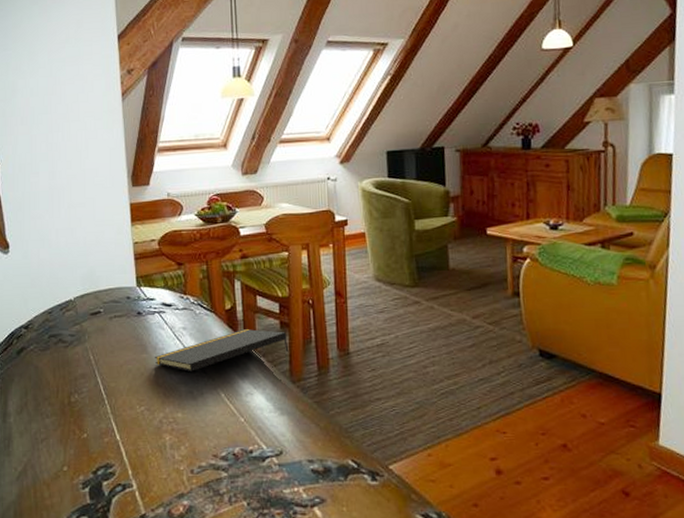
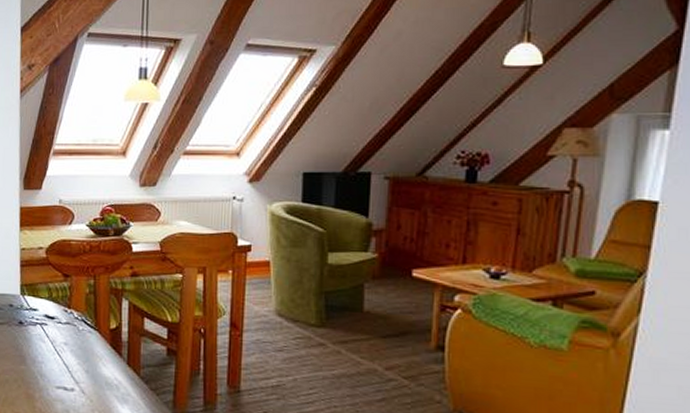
notepad: present [154,329,289,372] -> none [32,352,174,390]

